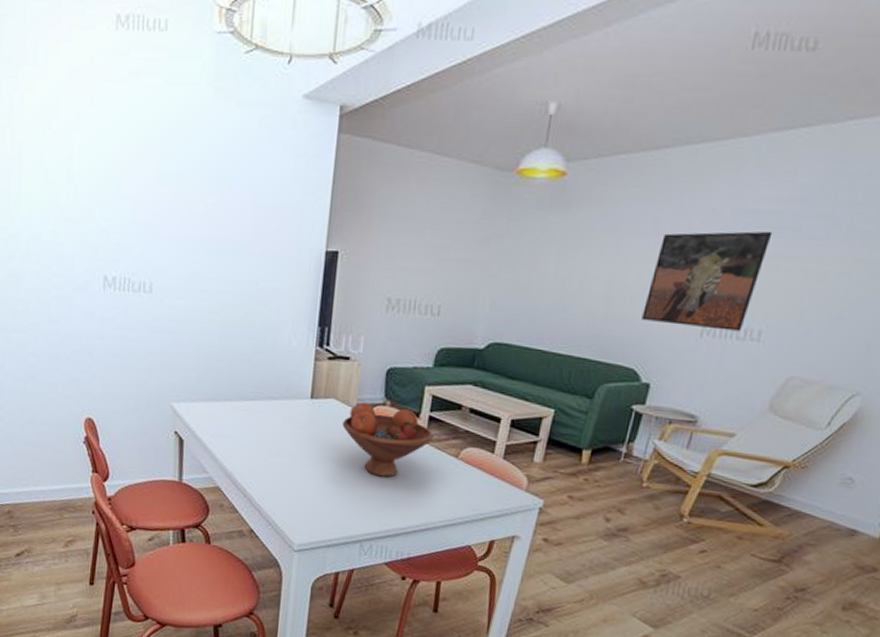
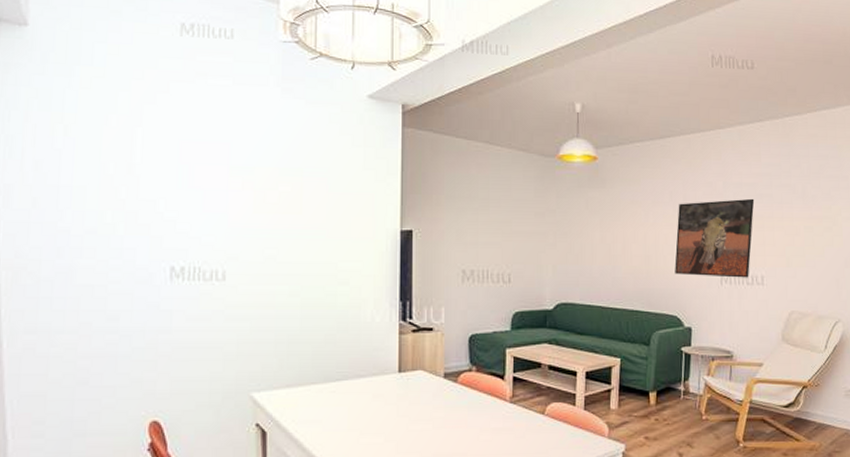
fruit bowl: present [342,402,434,478] -> none [432,370,520,443]

